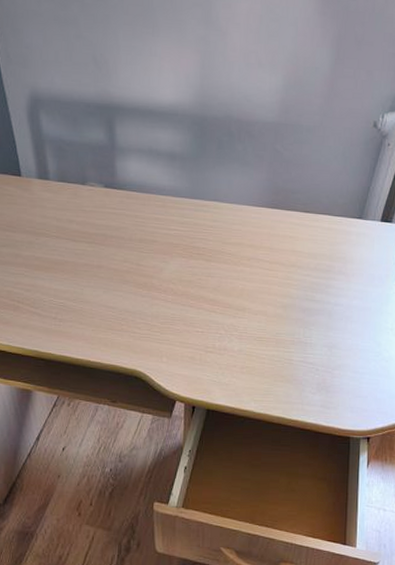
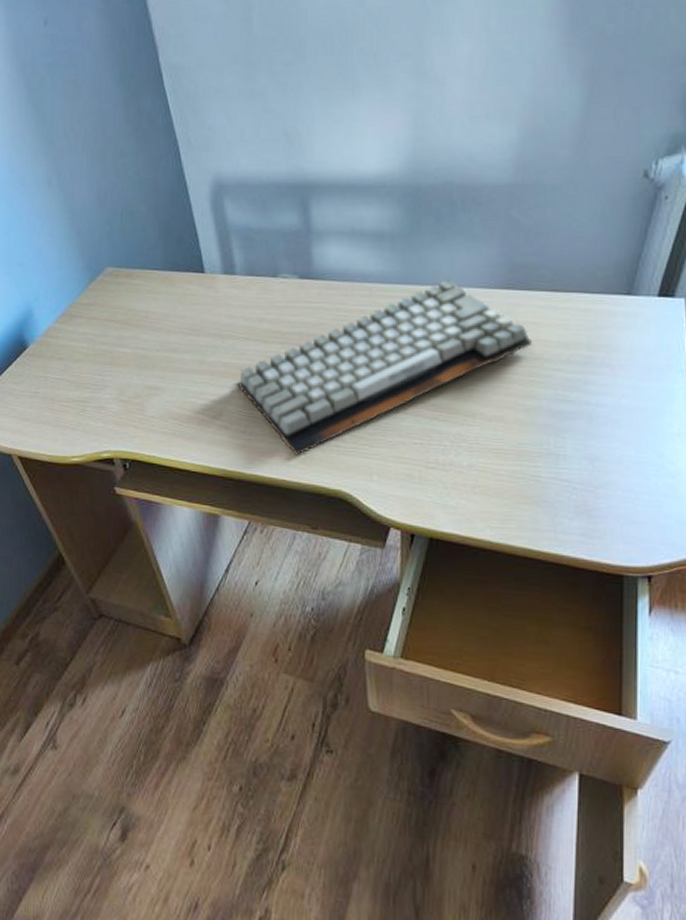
keyboard: none [49,197,290,340] -> present [237,280,533,455]

